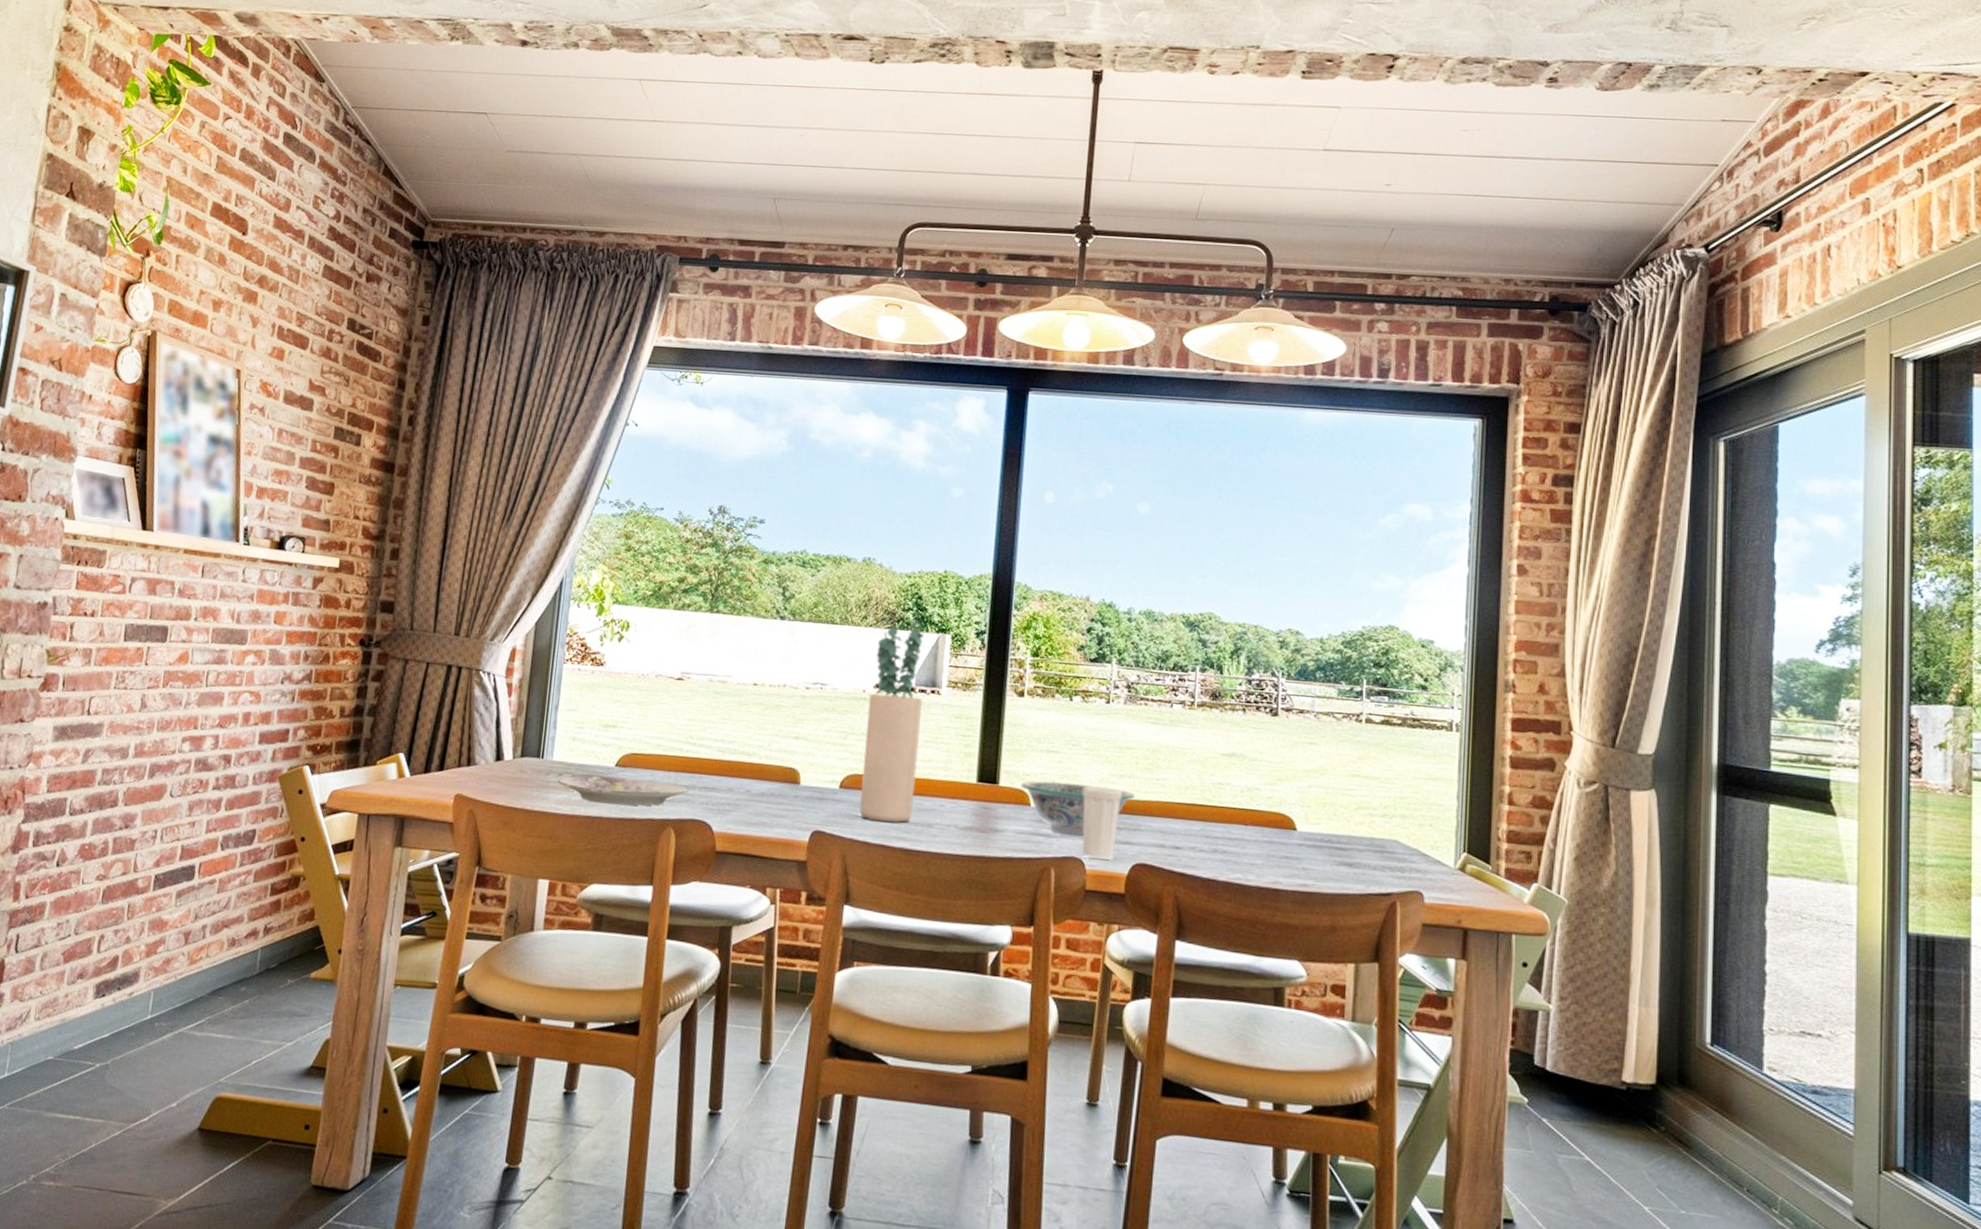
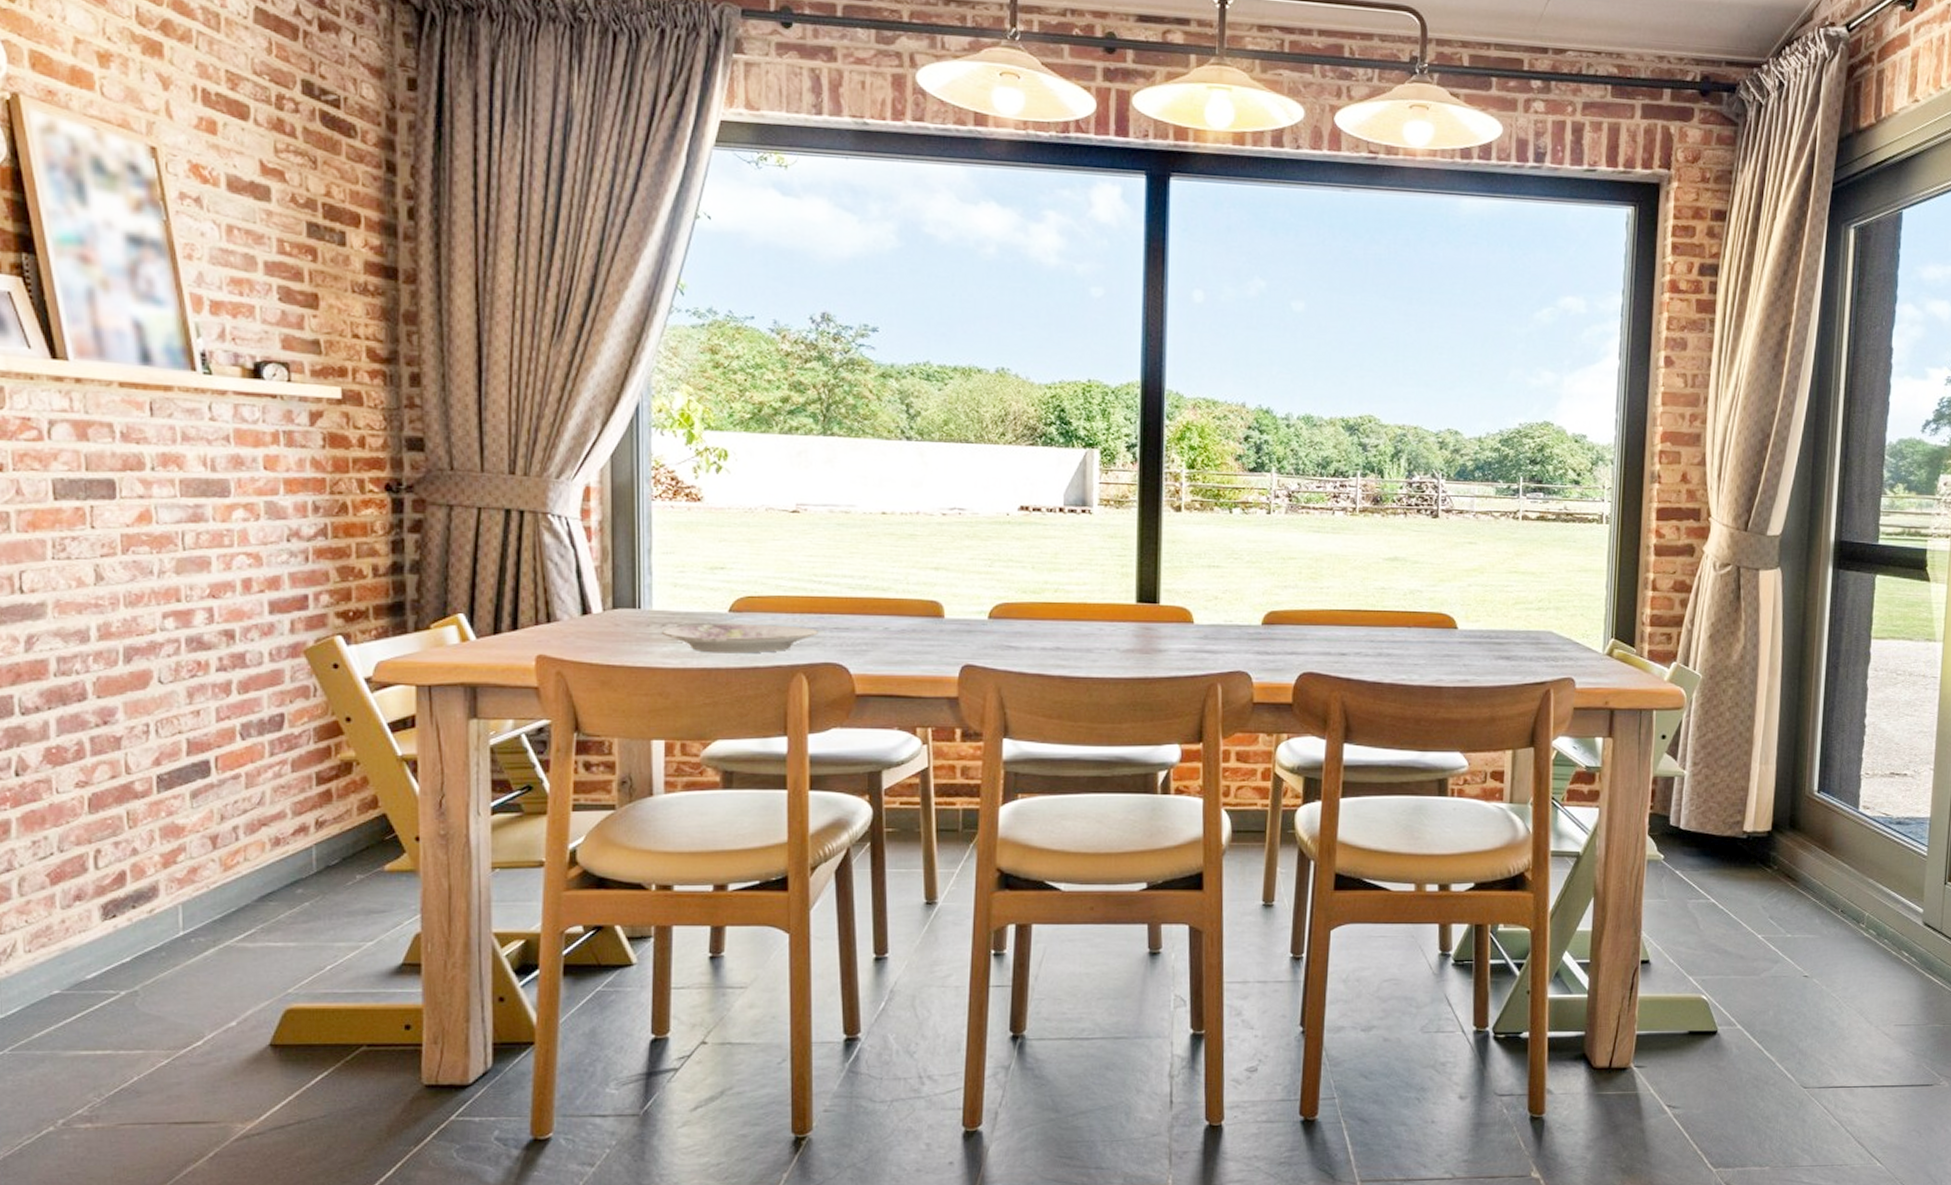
vase: present [860,610,923,823] -> none [1013,424,1072,651]
decorative bowl: present [1021,781,1136,837] -> none [1182,597,1300,651]
cup: present [1082,786,1122,860] -> none [1247,599,1286,671]

